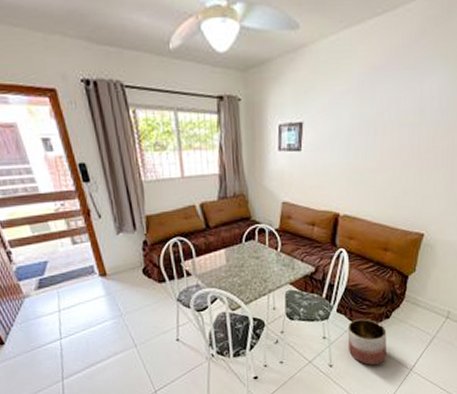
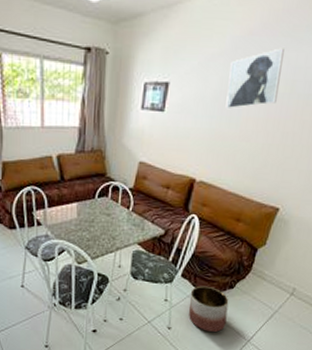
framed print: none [360,80,409,143] -> present [226,48,284,110]

